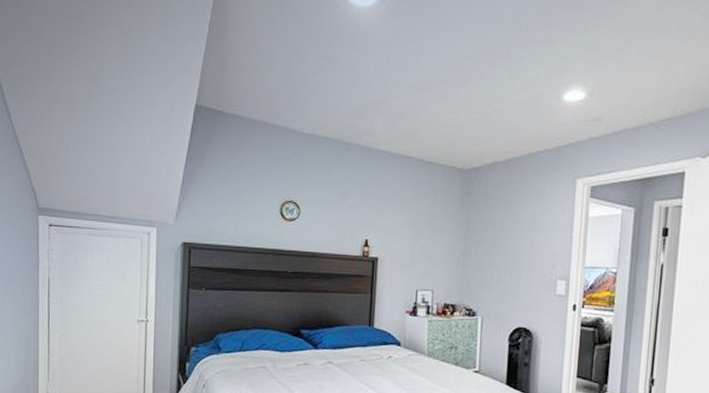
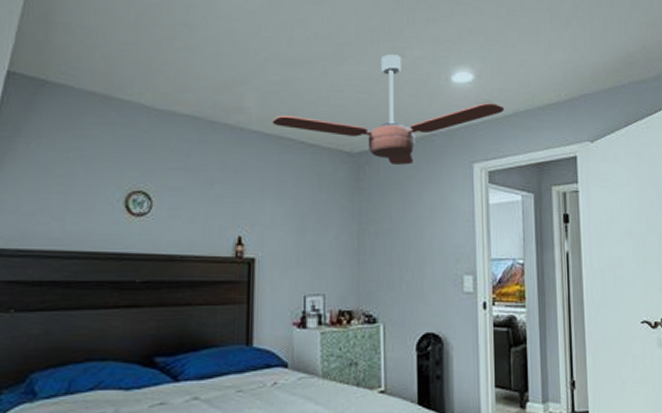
ceiling fan: none [396,76,615,180] -> present [272,54,505,165]

